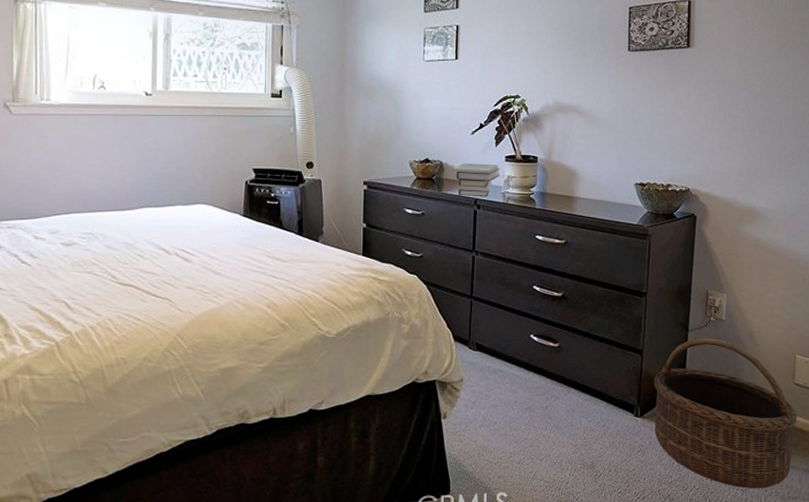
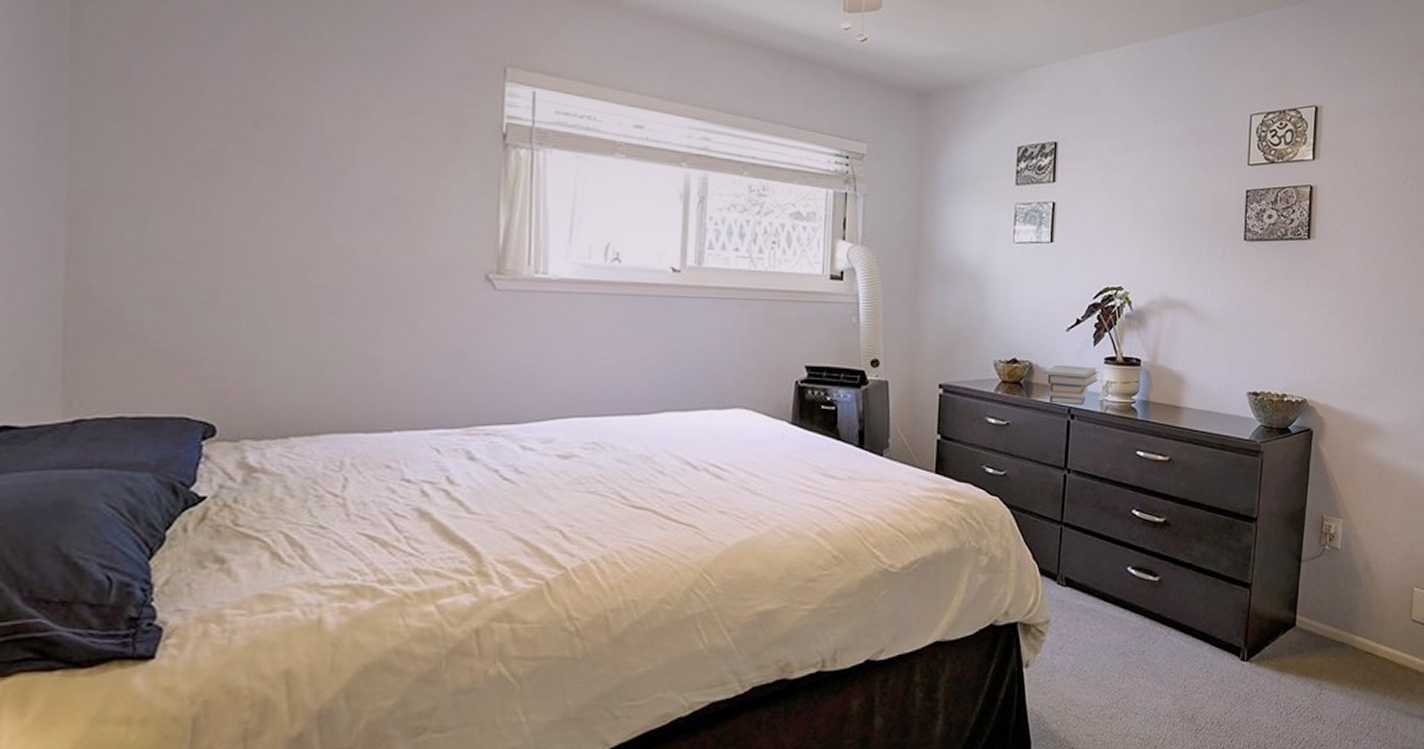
basket: present [654,337,798,489] -> none [1262,569,1414,740]

